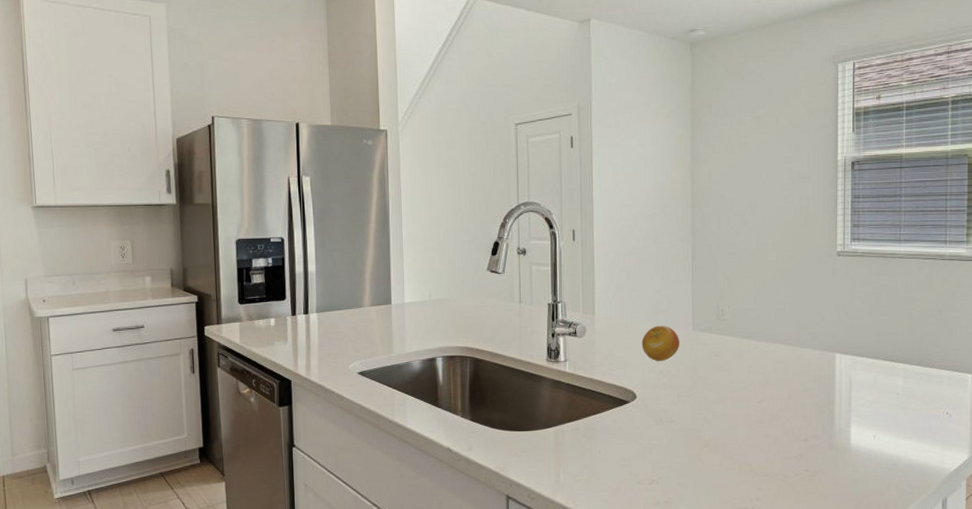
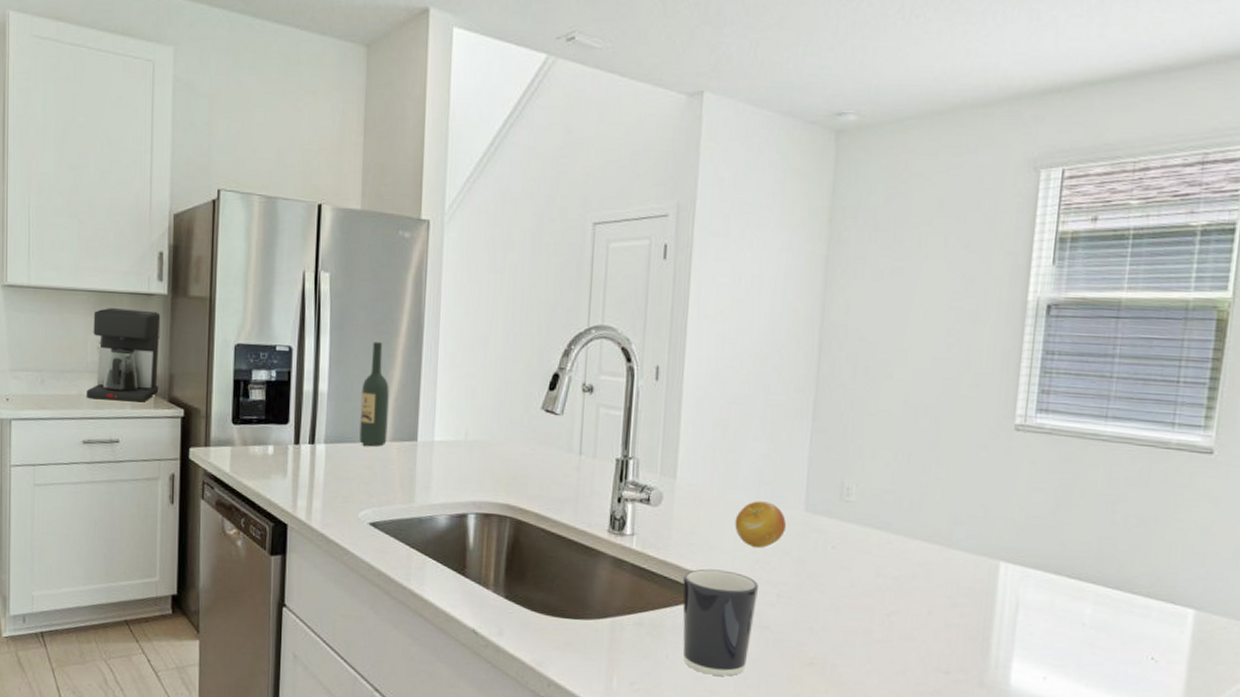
coffee maker: none [112,218,175,294] -> present [86,308,161,402]
wine bottle: none [343,229,367,313] -> present [359,342,389,448]
mug: none [607,381,664,462] -> present [682,568,759,676]

